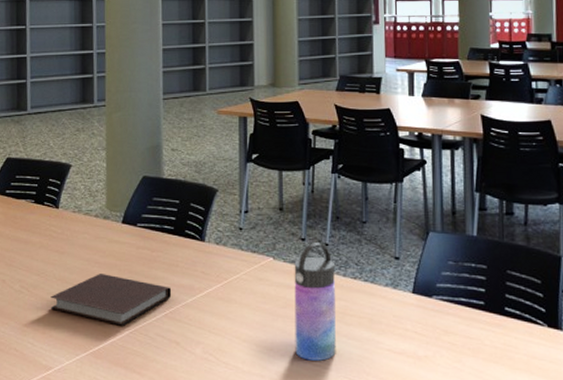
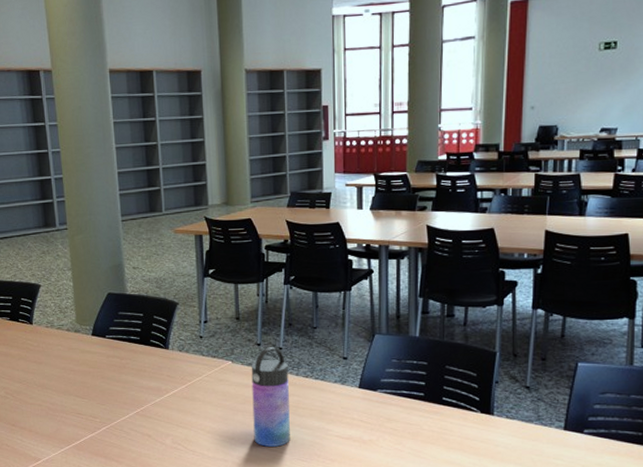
notebook: present [50,274,172,326] -> none [33,380,142,423]

